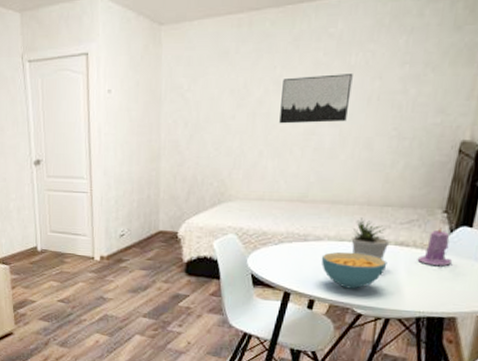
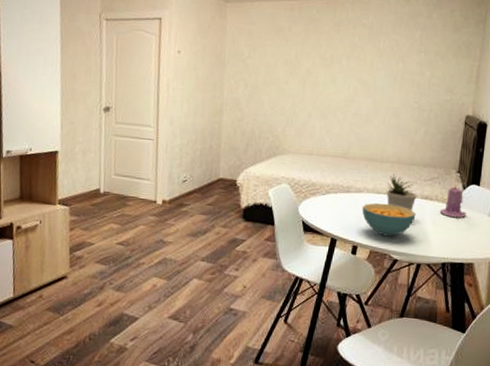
wall art: present [279,74,353,124] -> none [325,55,382,94]

